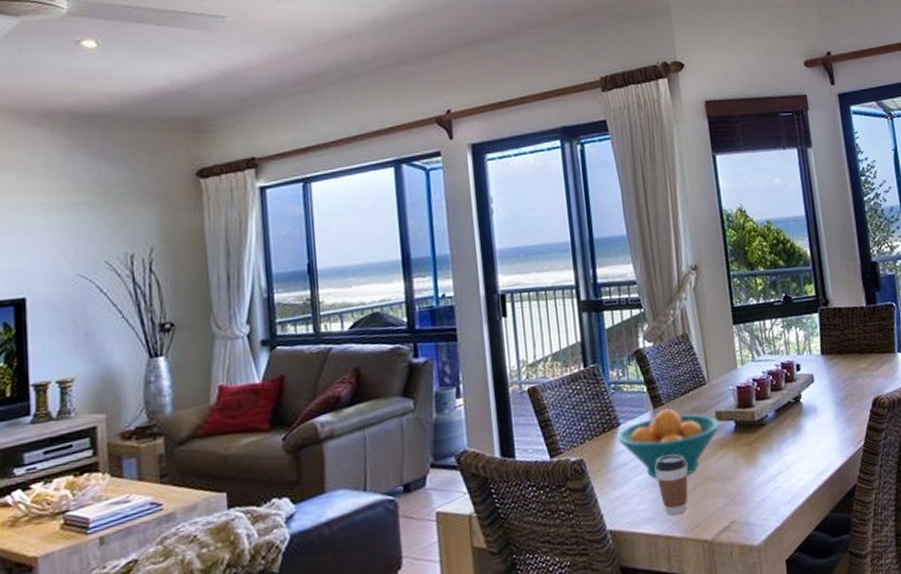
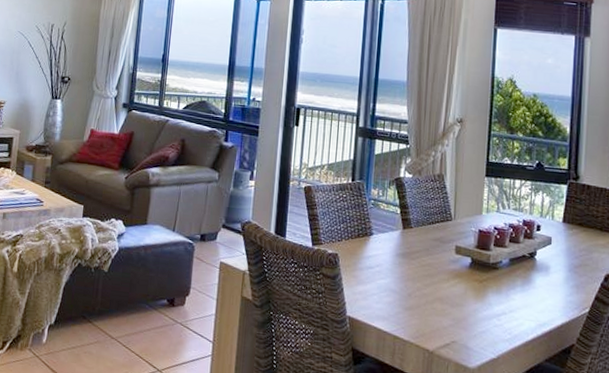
fruit bowl: present [616,408,720,478] -> none [368,232,458,291]
coffee cup: present [655,455,688,516] -> none [395,270,423,322]

